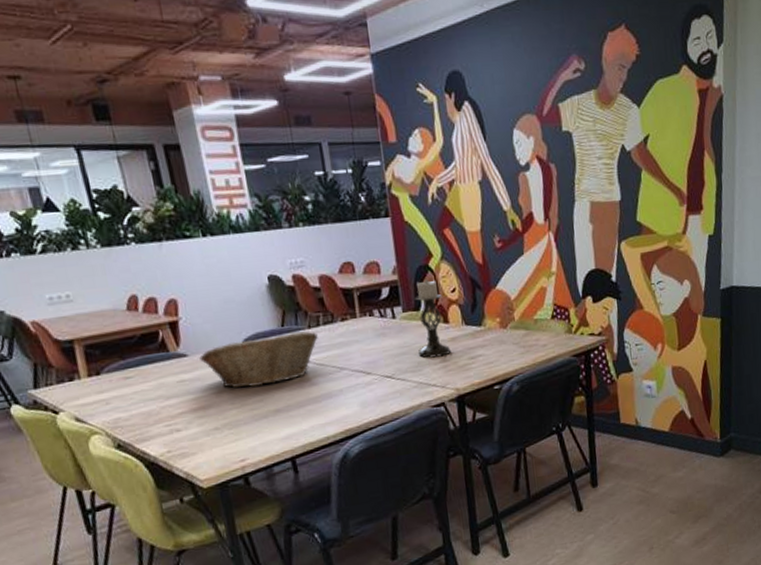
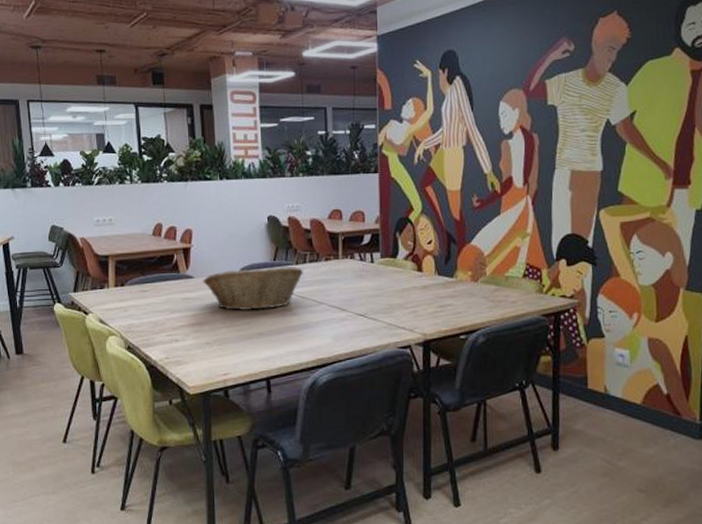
candle holder: present [414,279,451,358] -> none [392,230,421,302]

